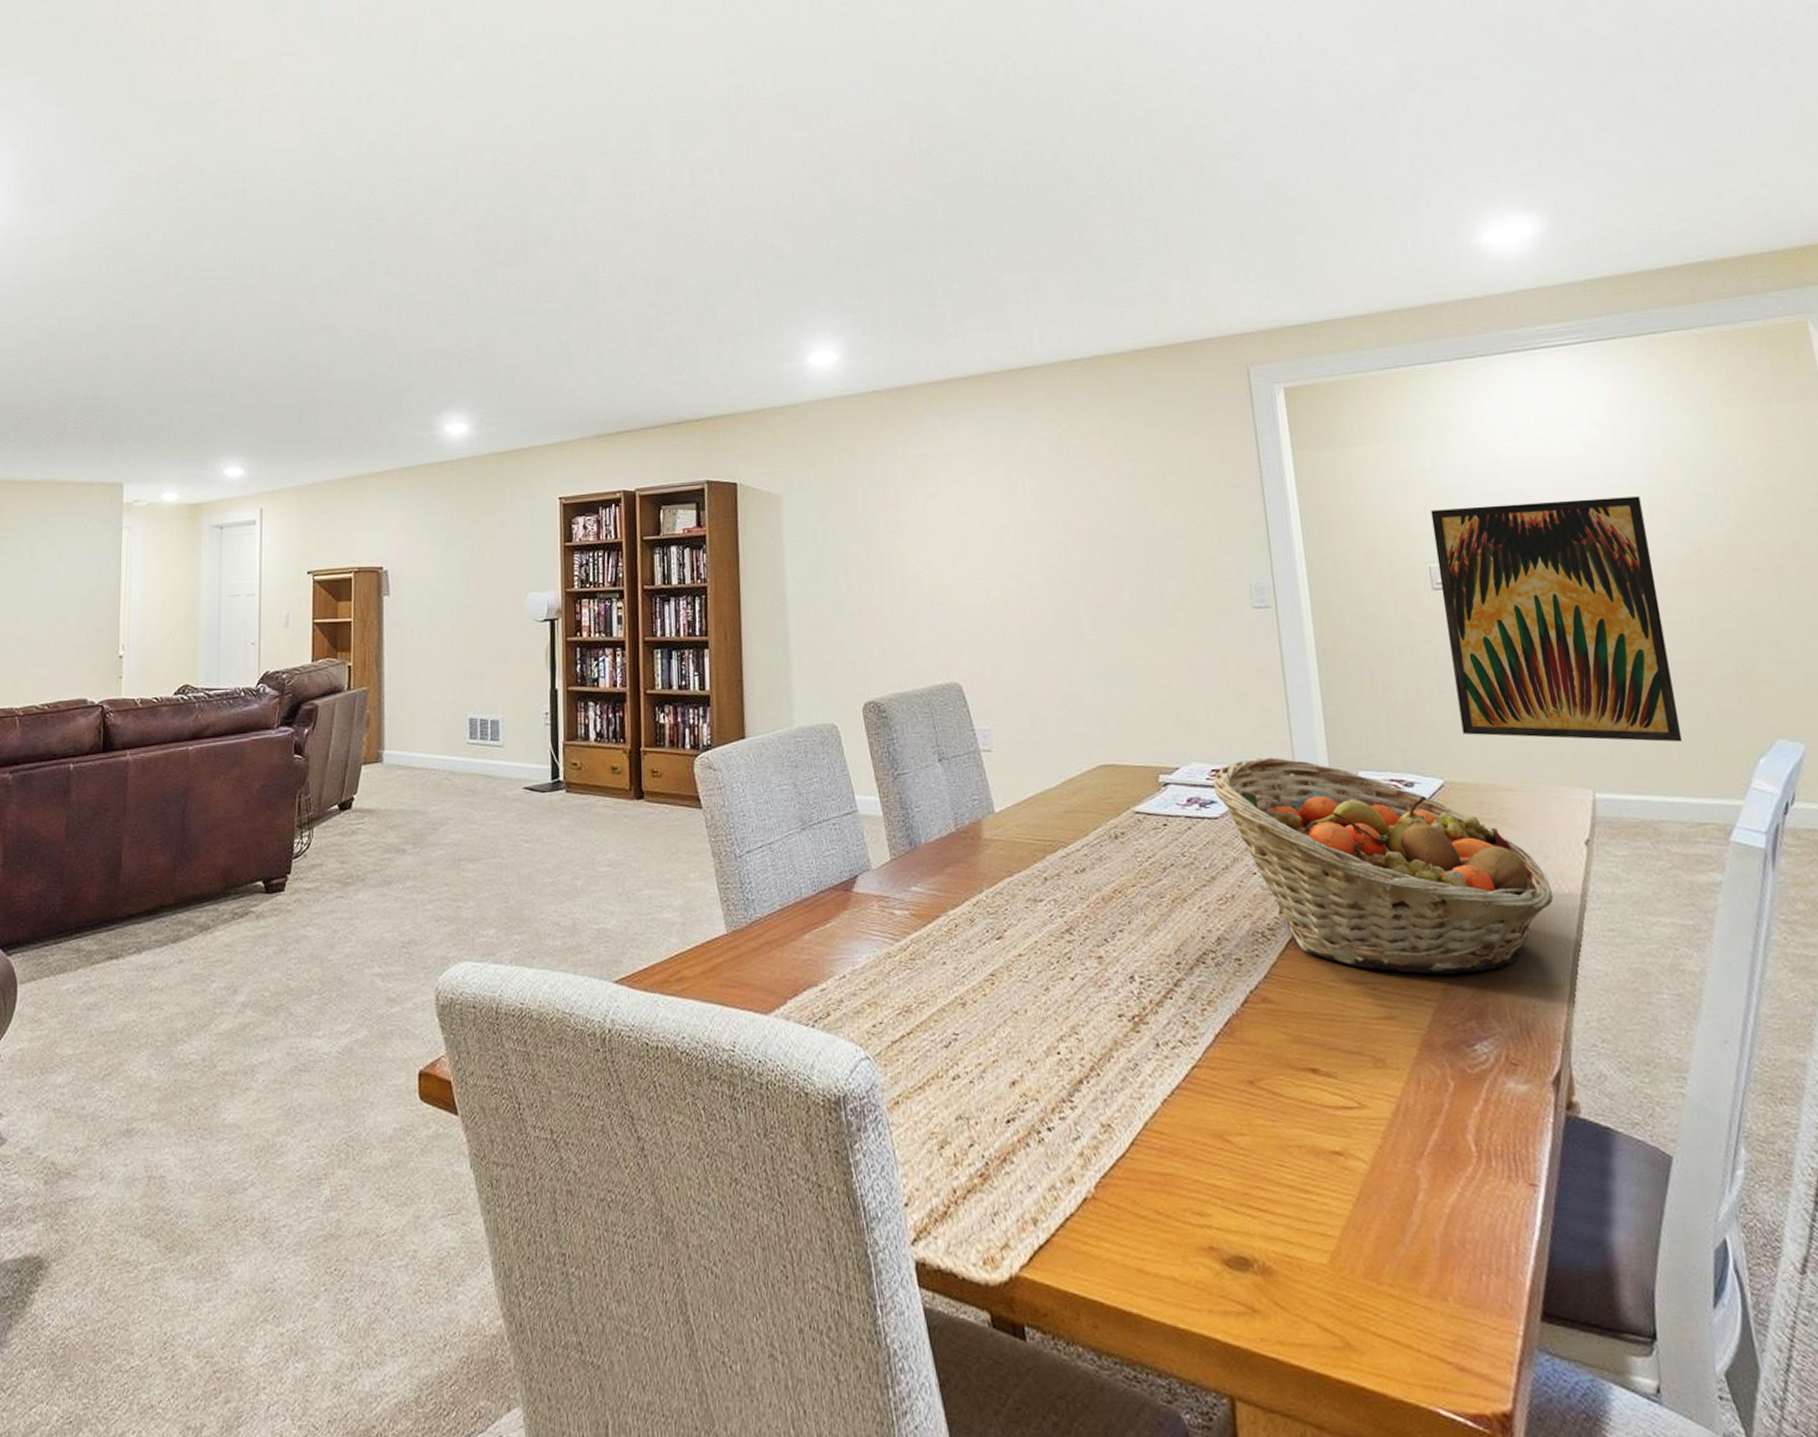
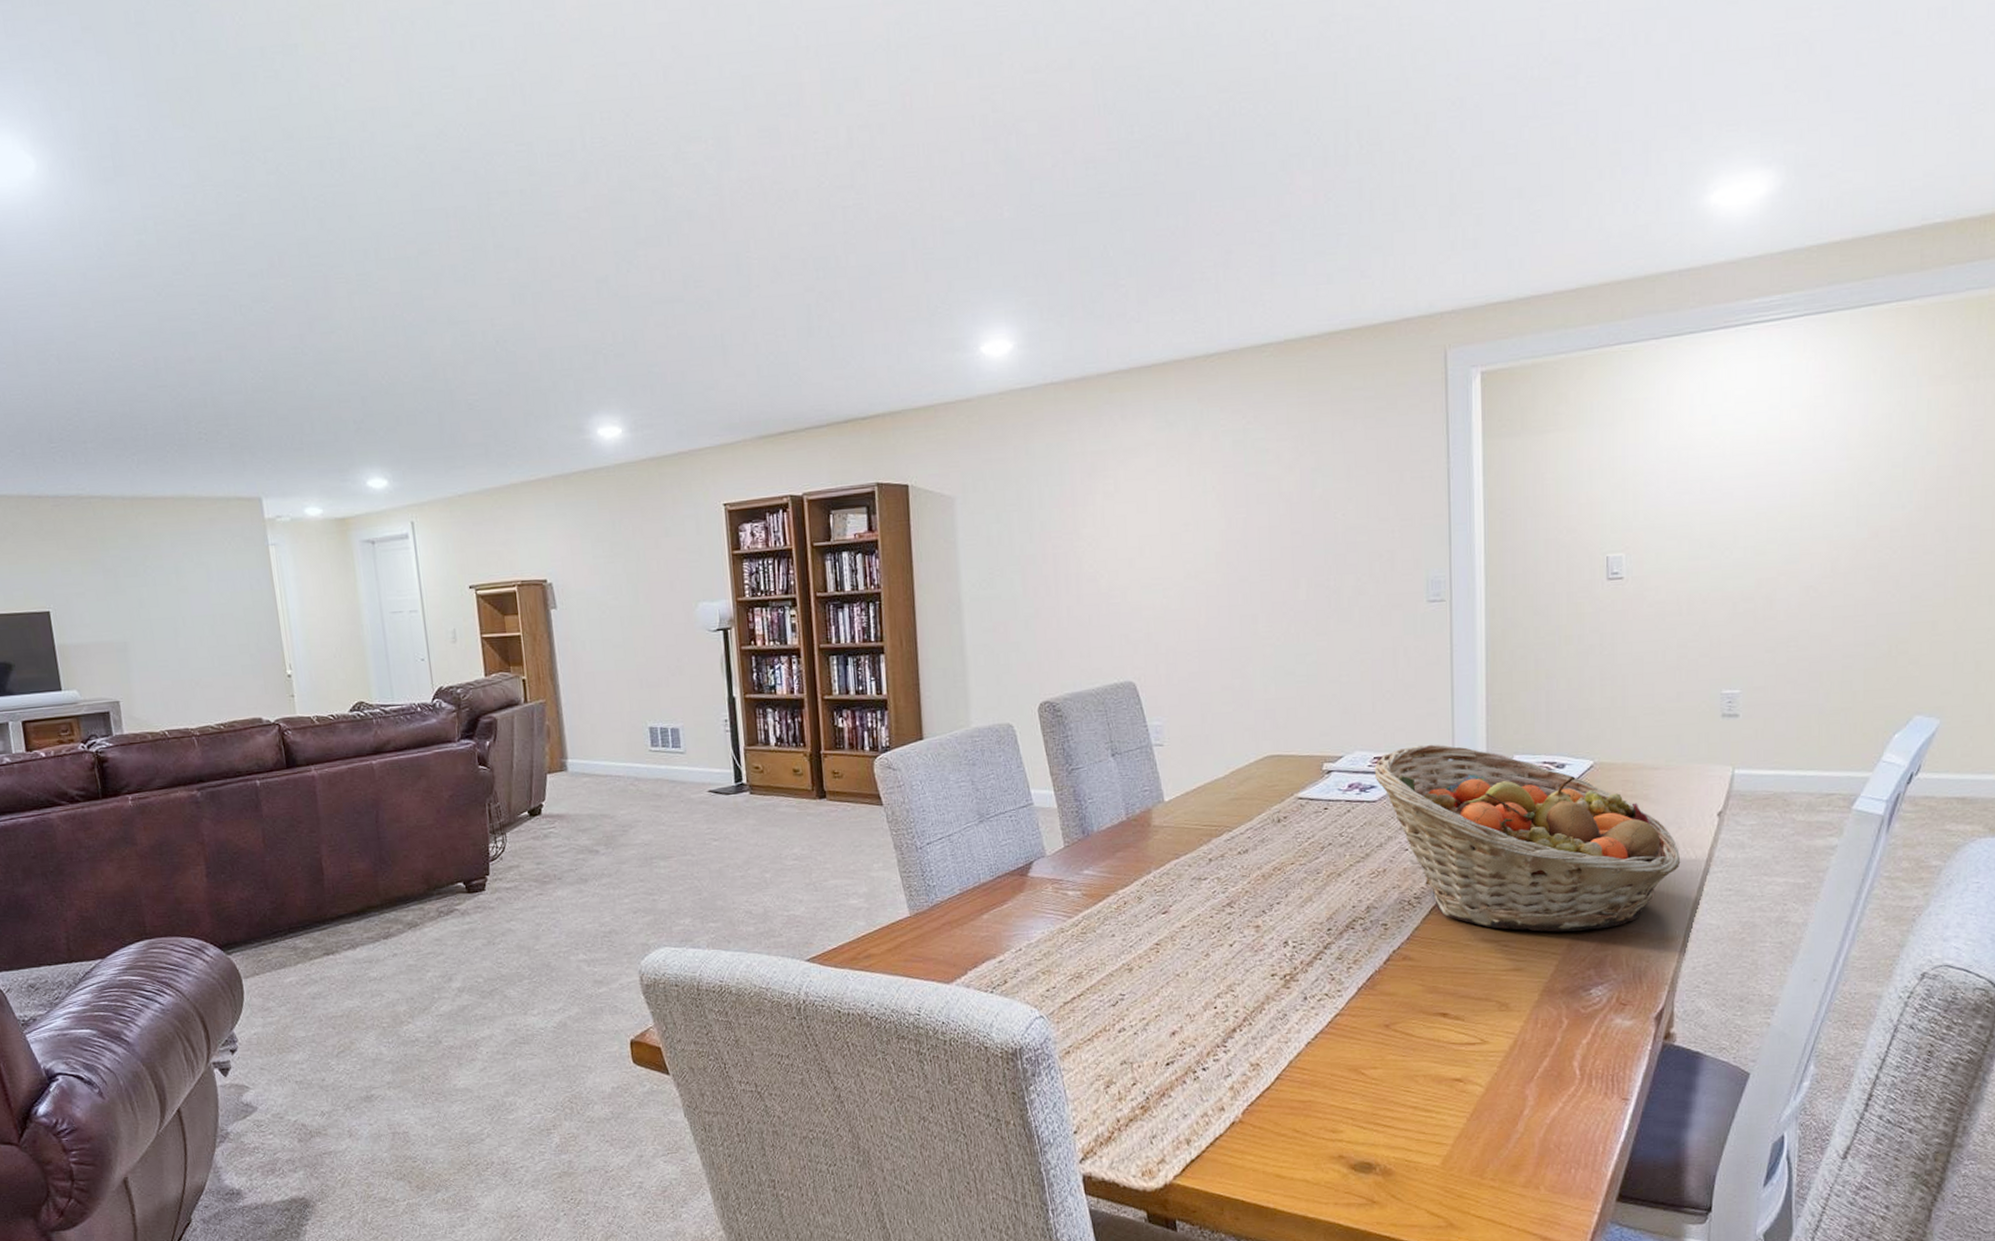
wall art: present [1431,496,1683,742] -> none [1616,481,1828,721]

